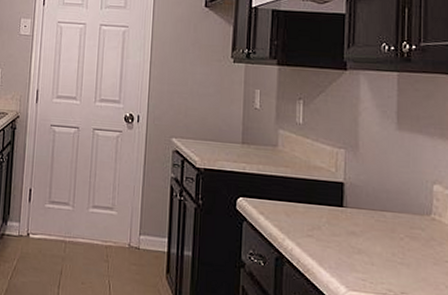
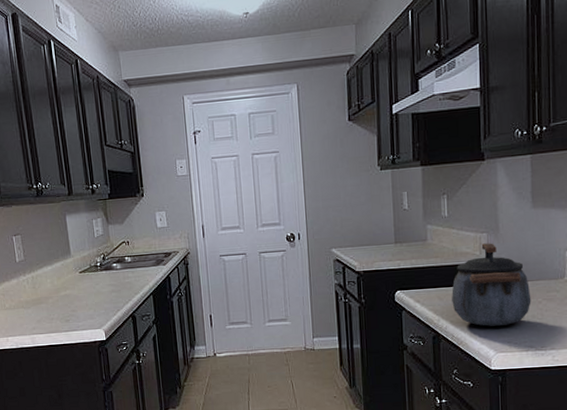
kettle: none [300,160,392,260] -> present [451,243,531,326]

